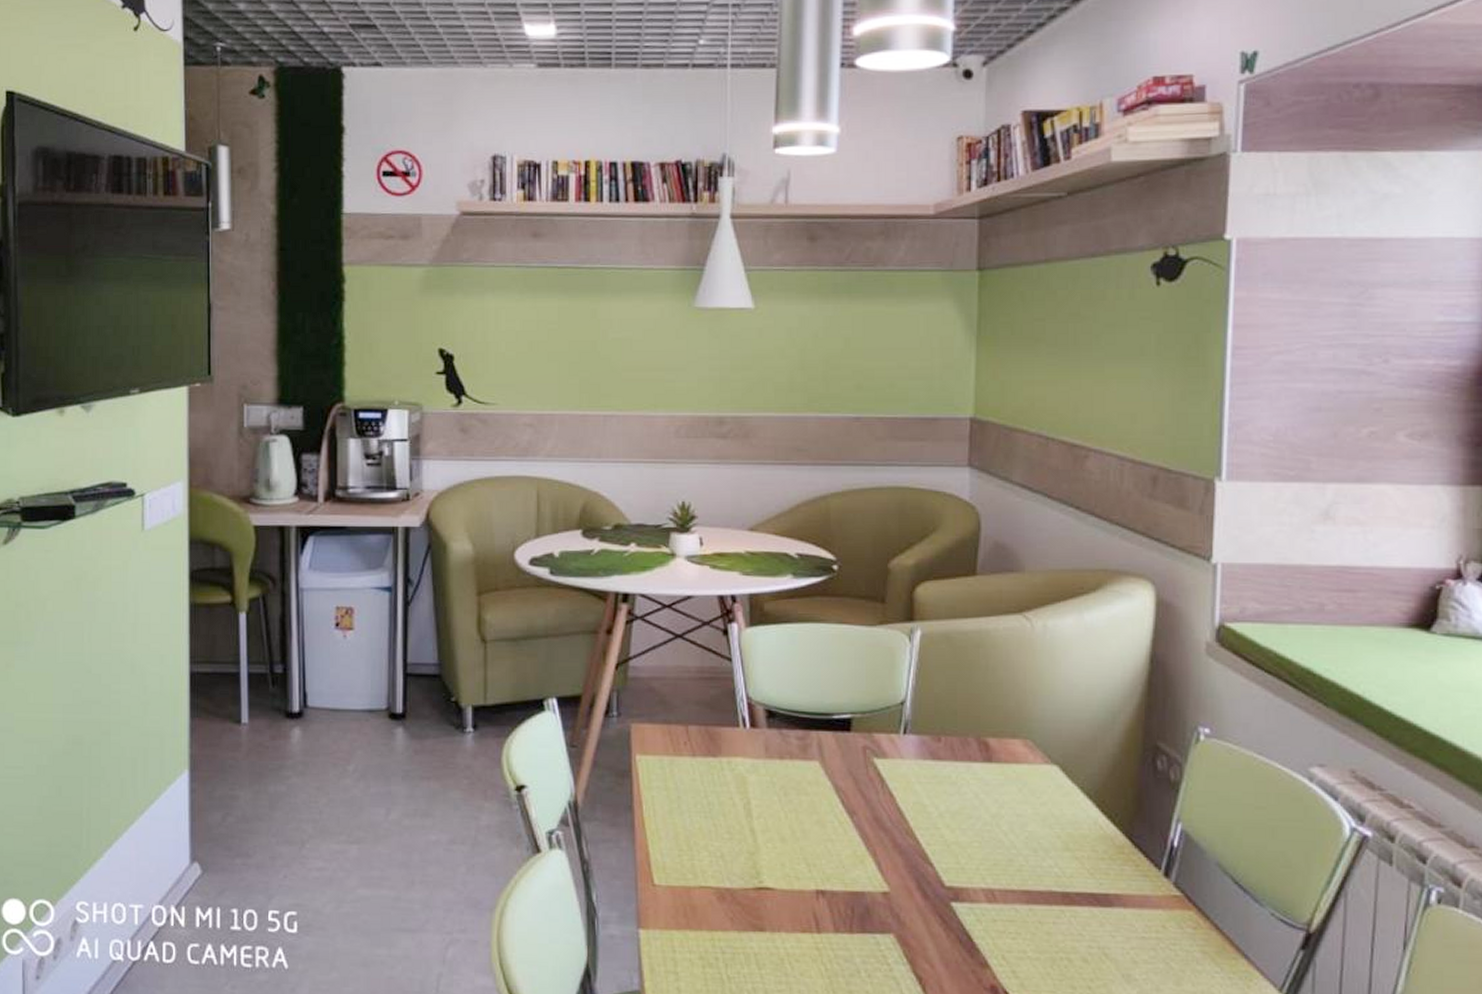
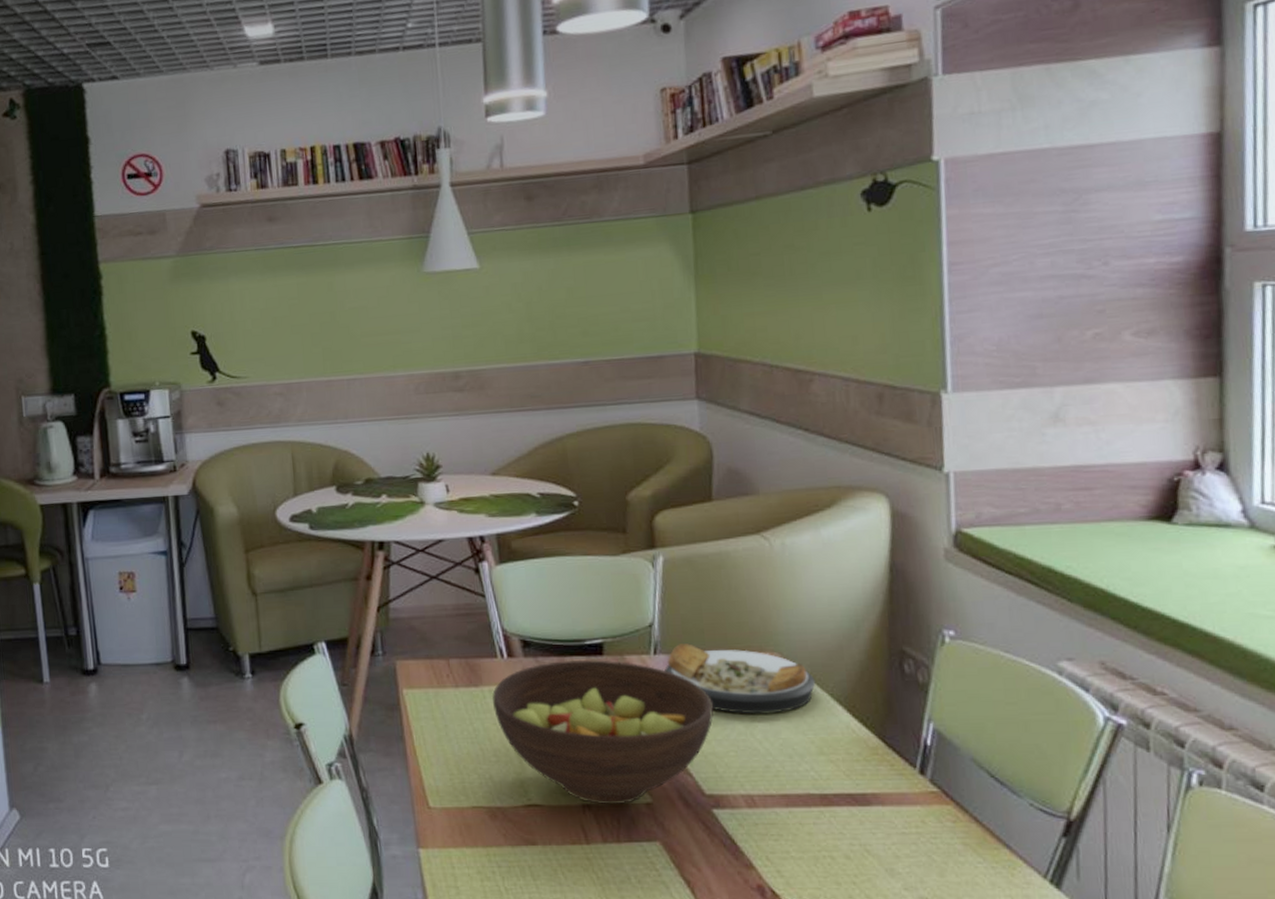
fruit bowl: none [731,734,960,893] -> present [492,660,713,805]
plate: none [913,724,1067,805] -> present [664,643,816,714]

